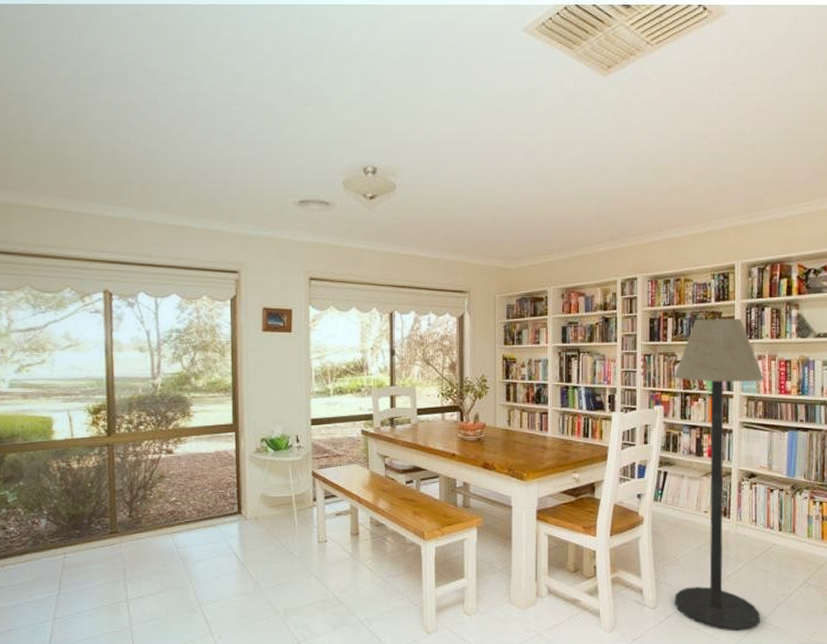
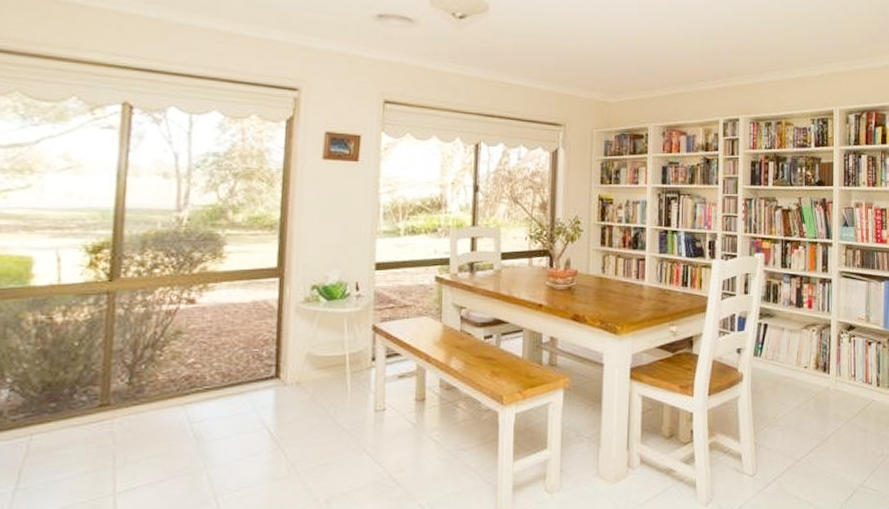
floor lamp: present [674,319,764,632] -> none [773,164,861,498]

